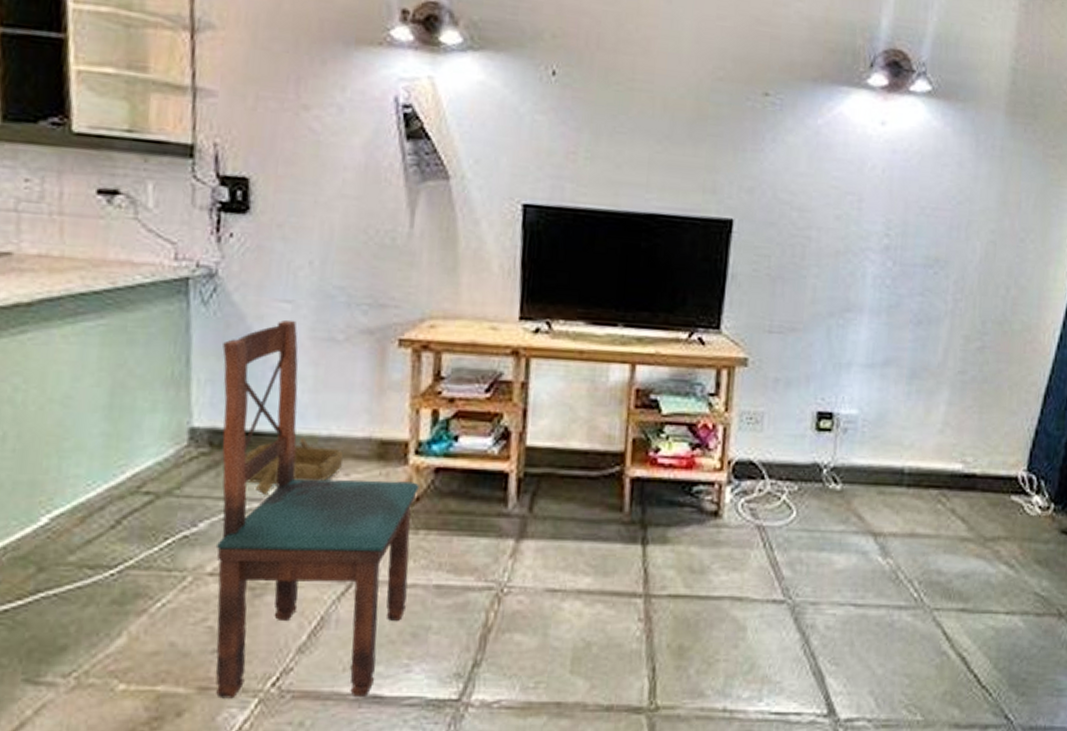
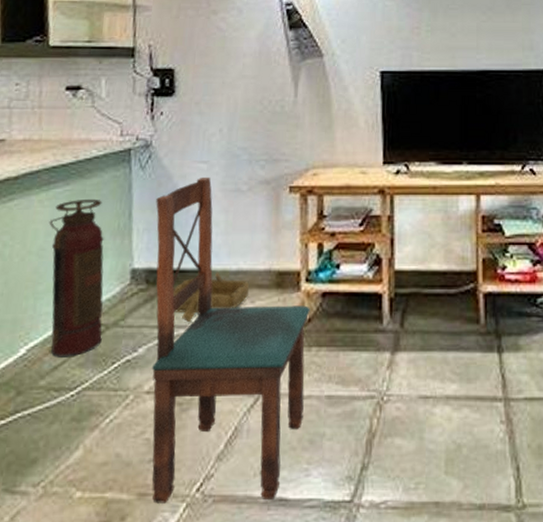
fire extinguisher: none [76,337,153,530] -> present [49,198,104,357]

